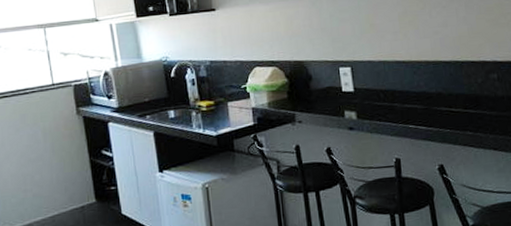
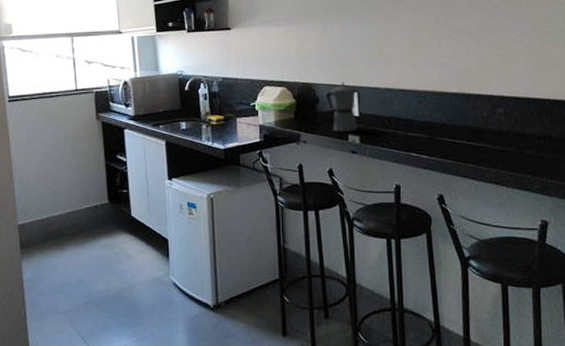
coffeepot: none [318,57,354,109] -> present [325,82,358,132]

